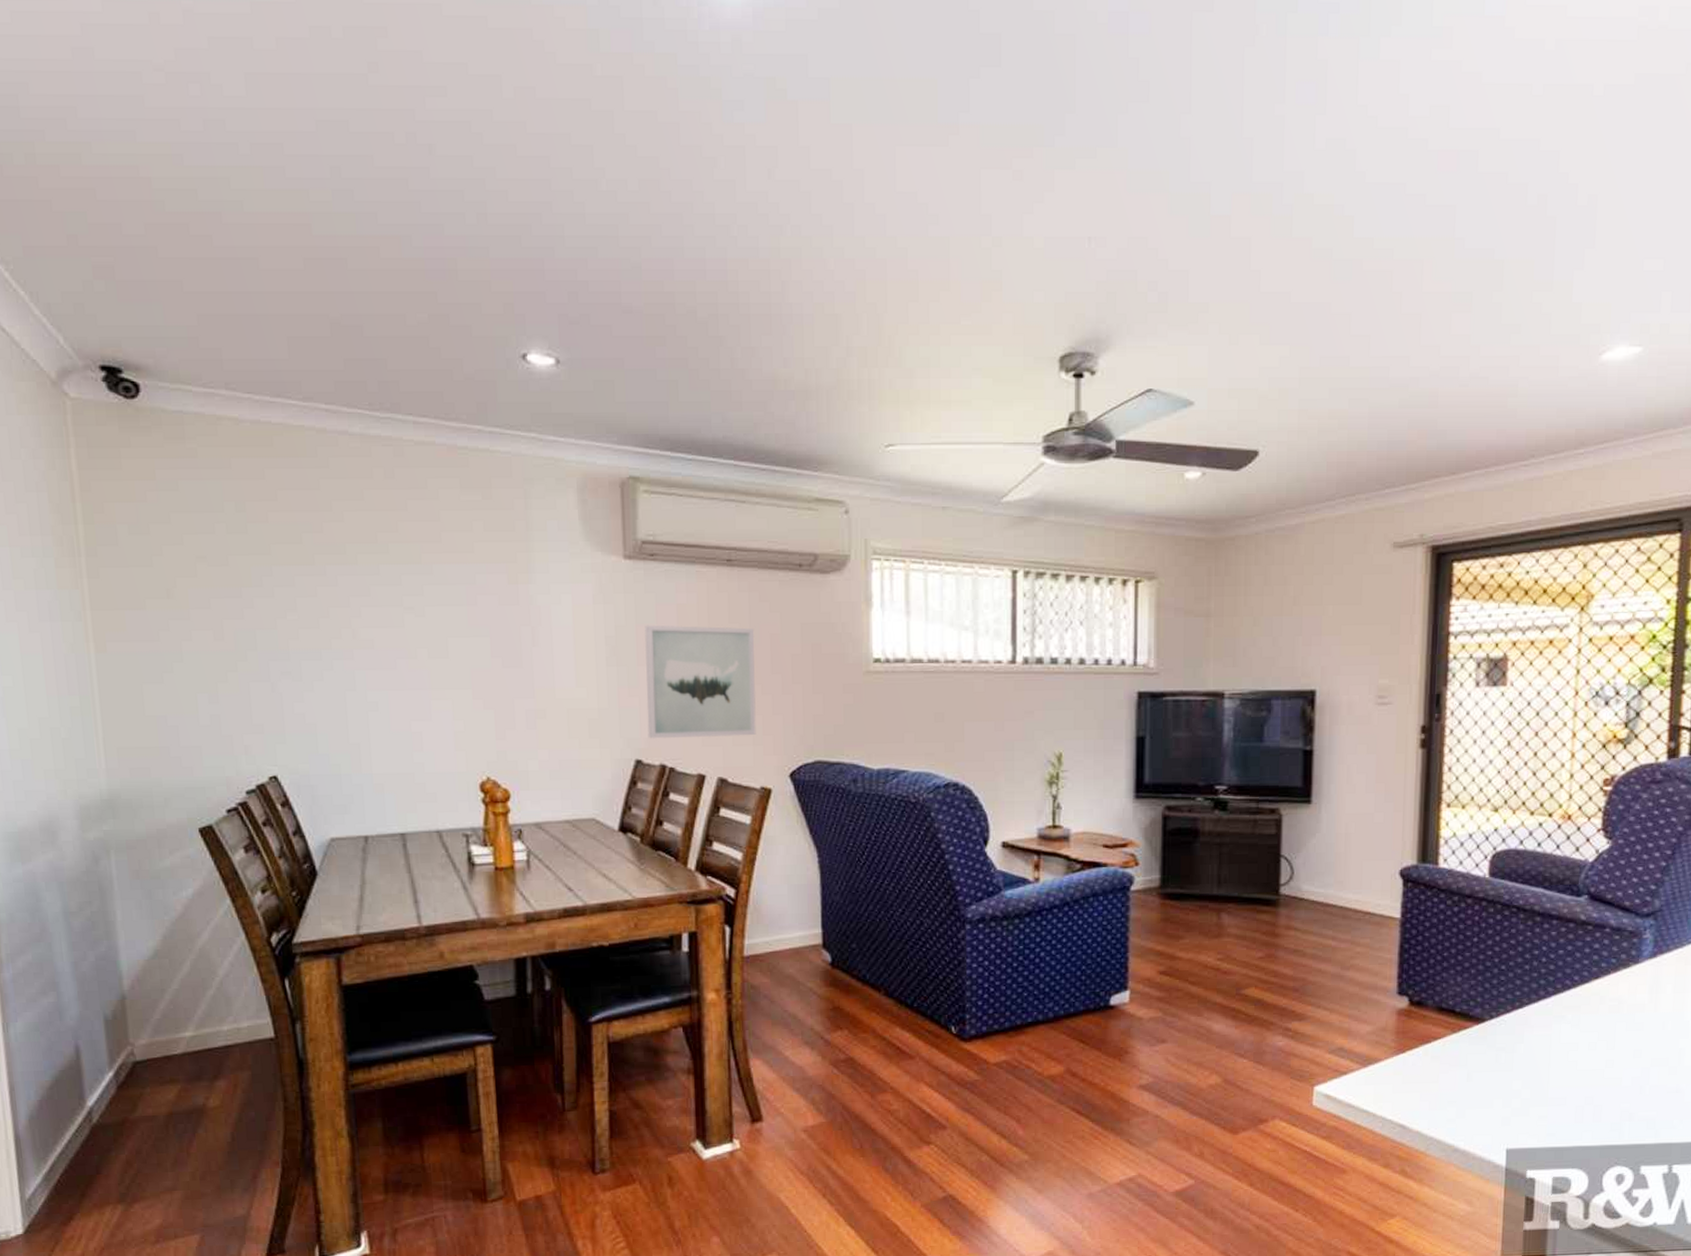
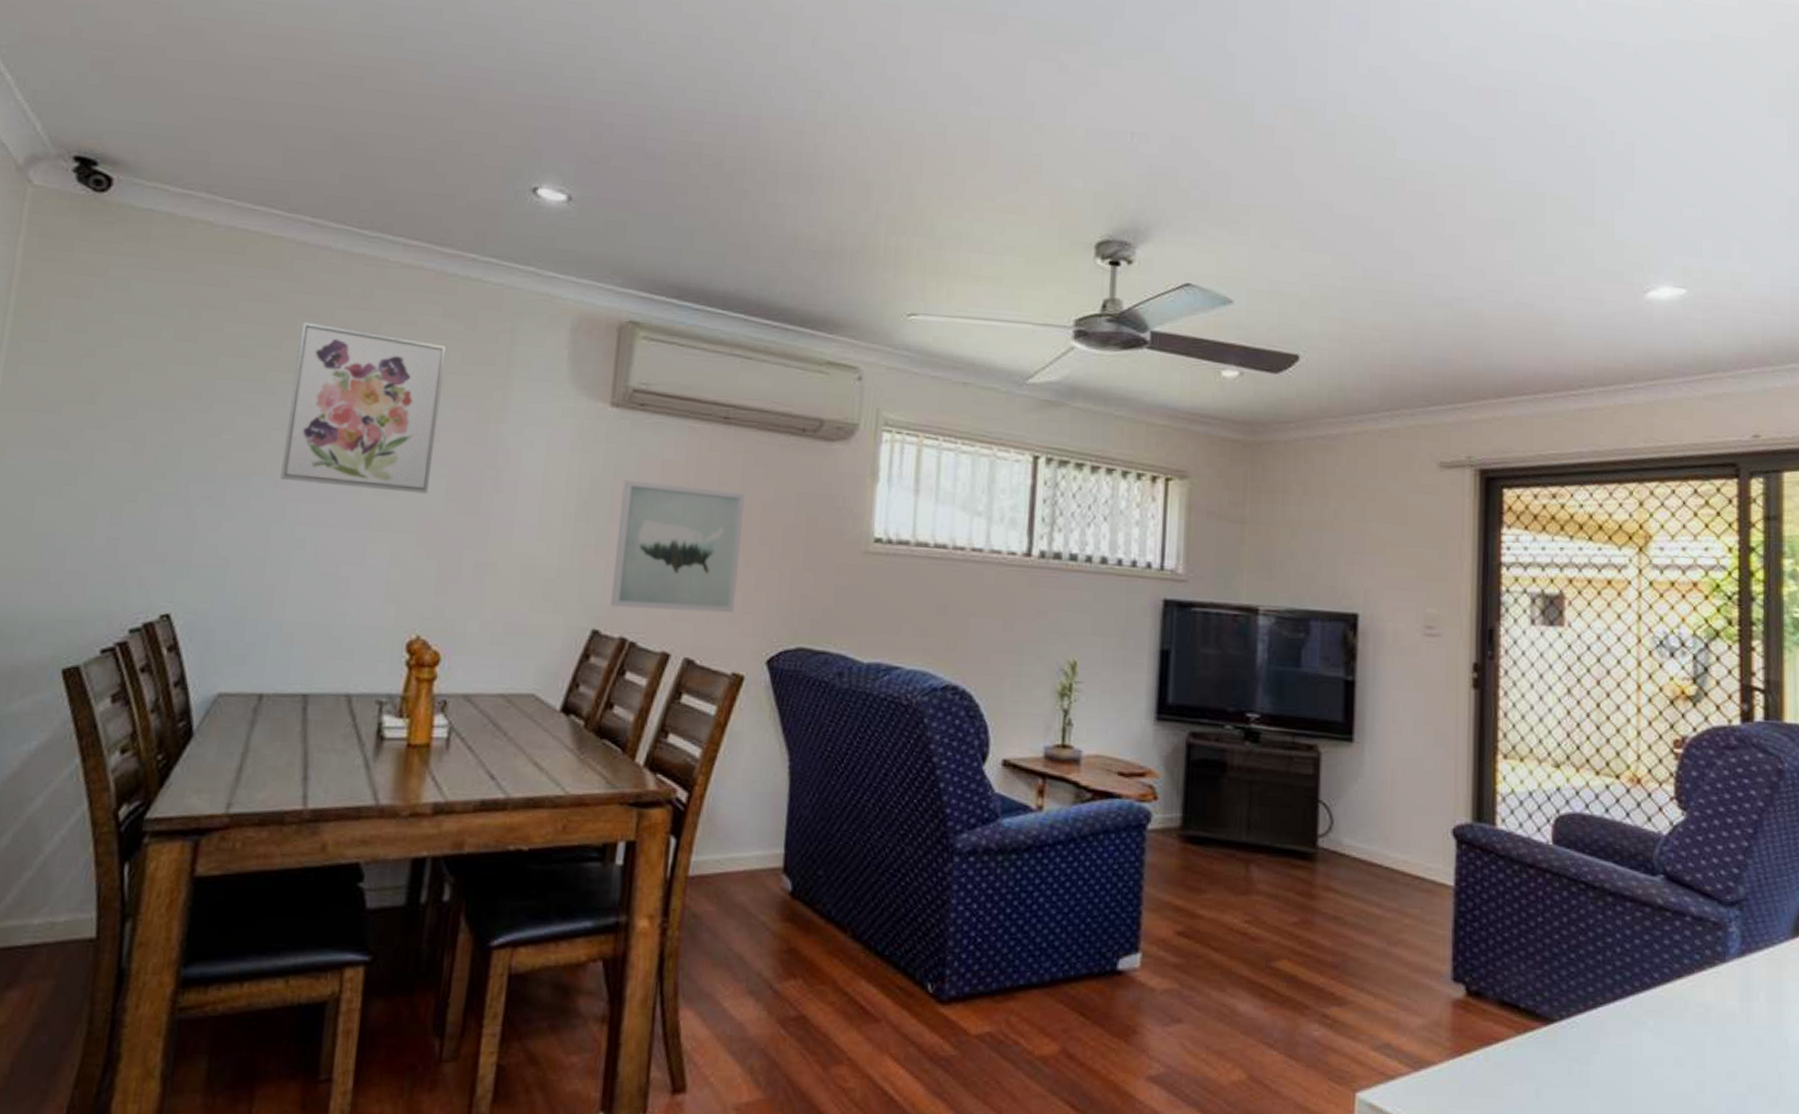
wall art: none [336,505,475,653] -> present [280,321,446,494]

